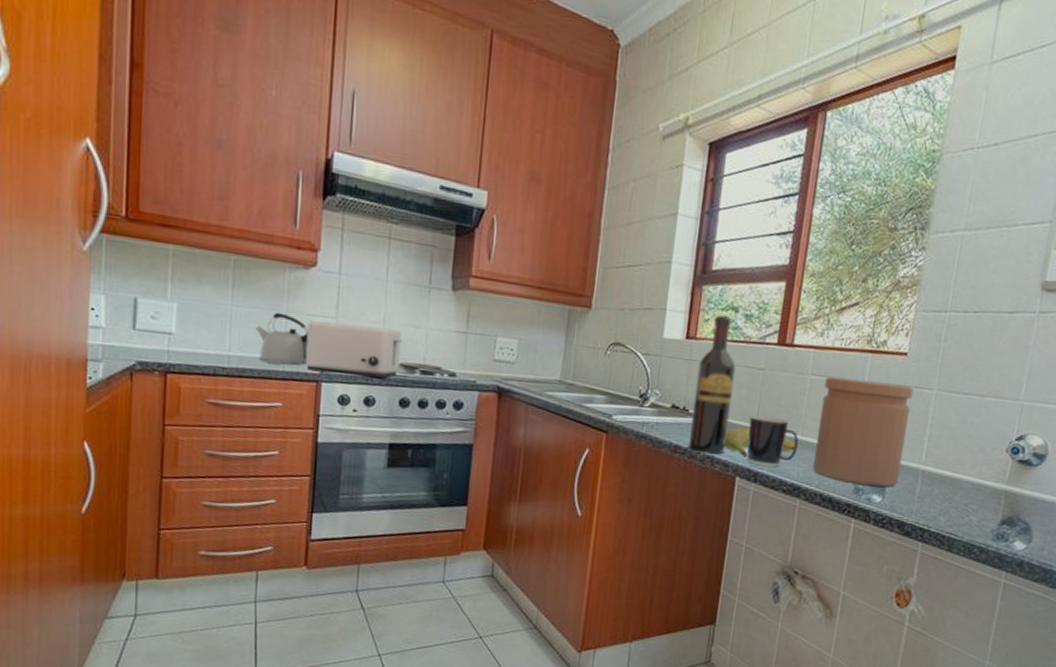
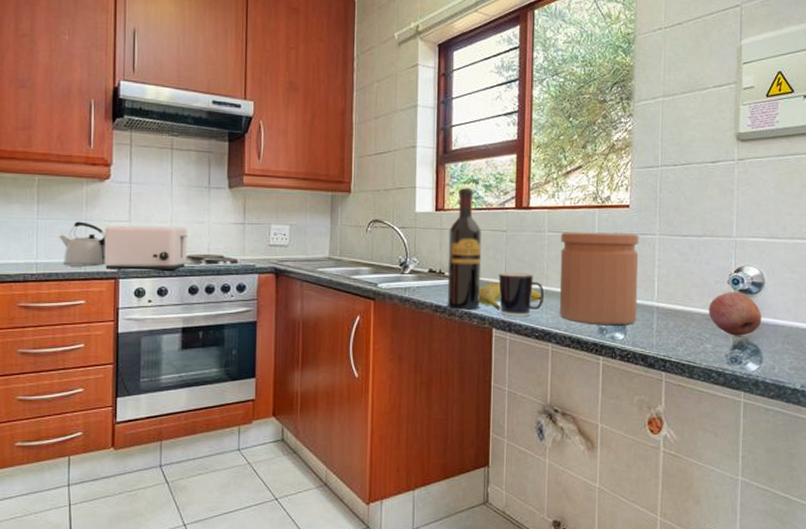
fruit: none [979,461,1039,511] -> present [709,292,762,336]

